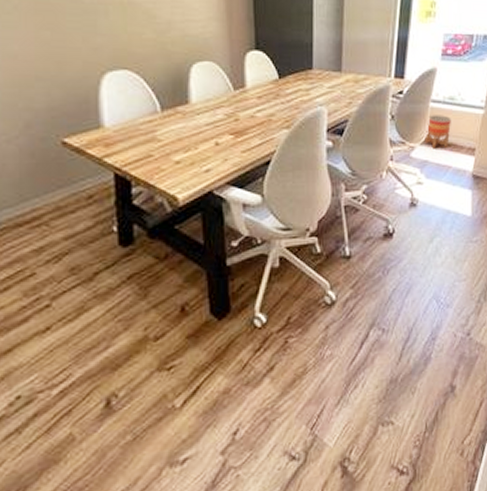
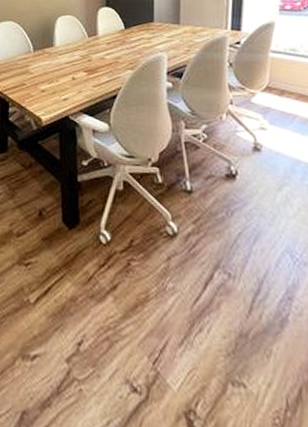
planter: present [424,115,451,149] -> none [266,64,295,97]

